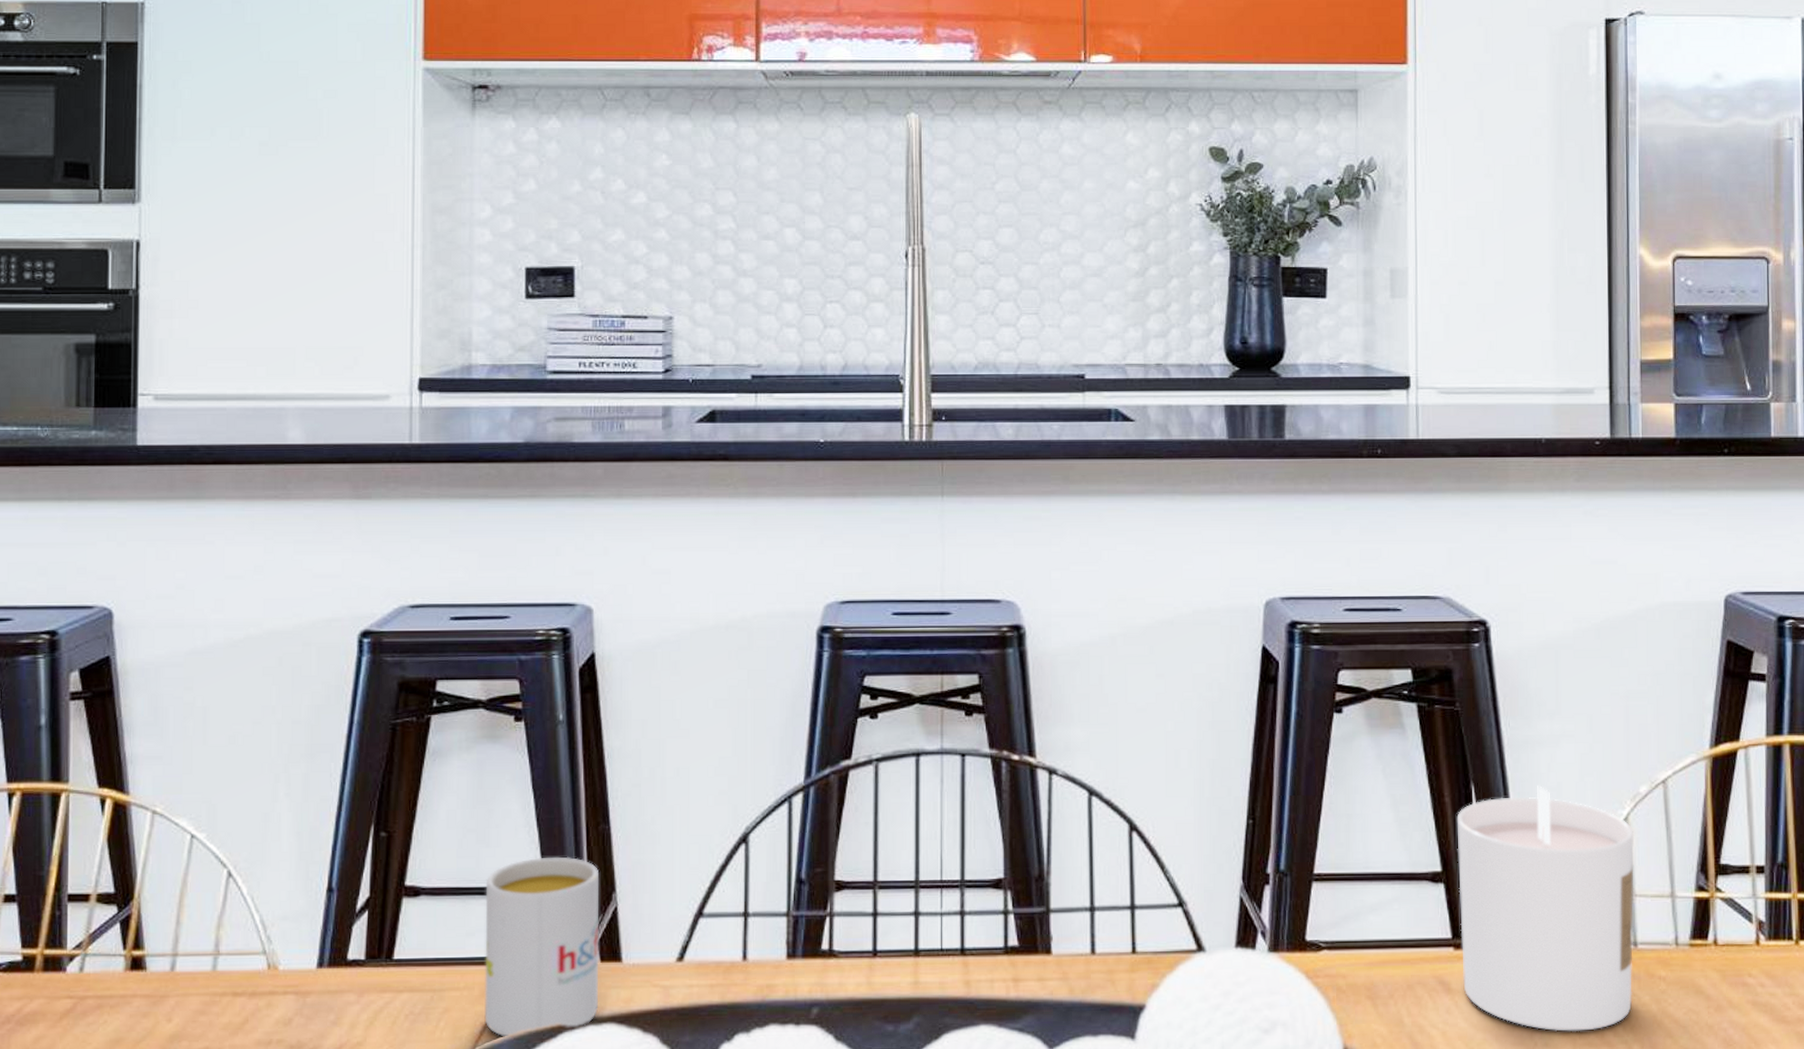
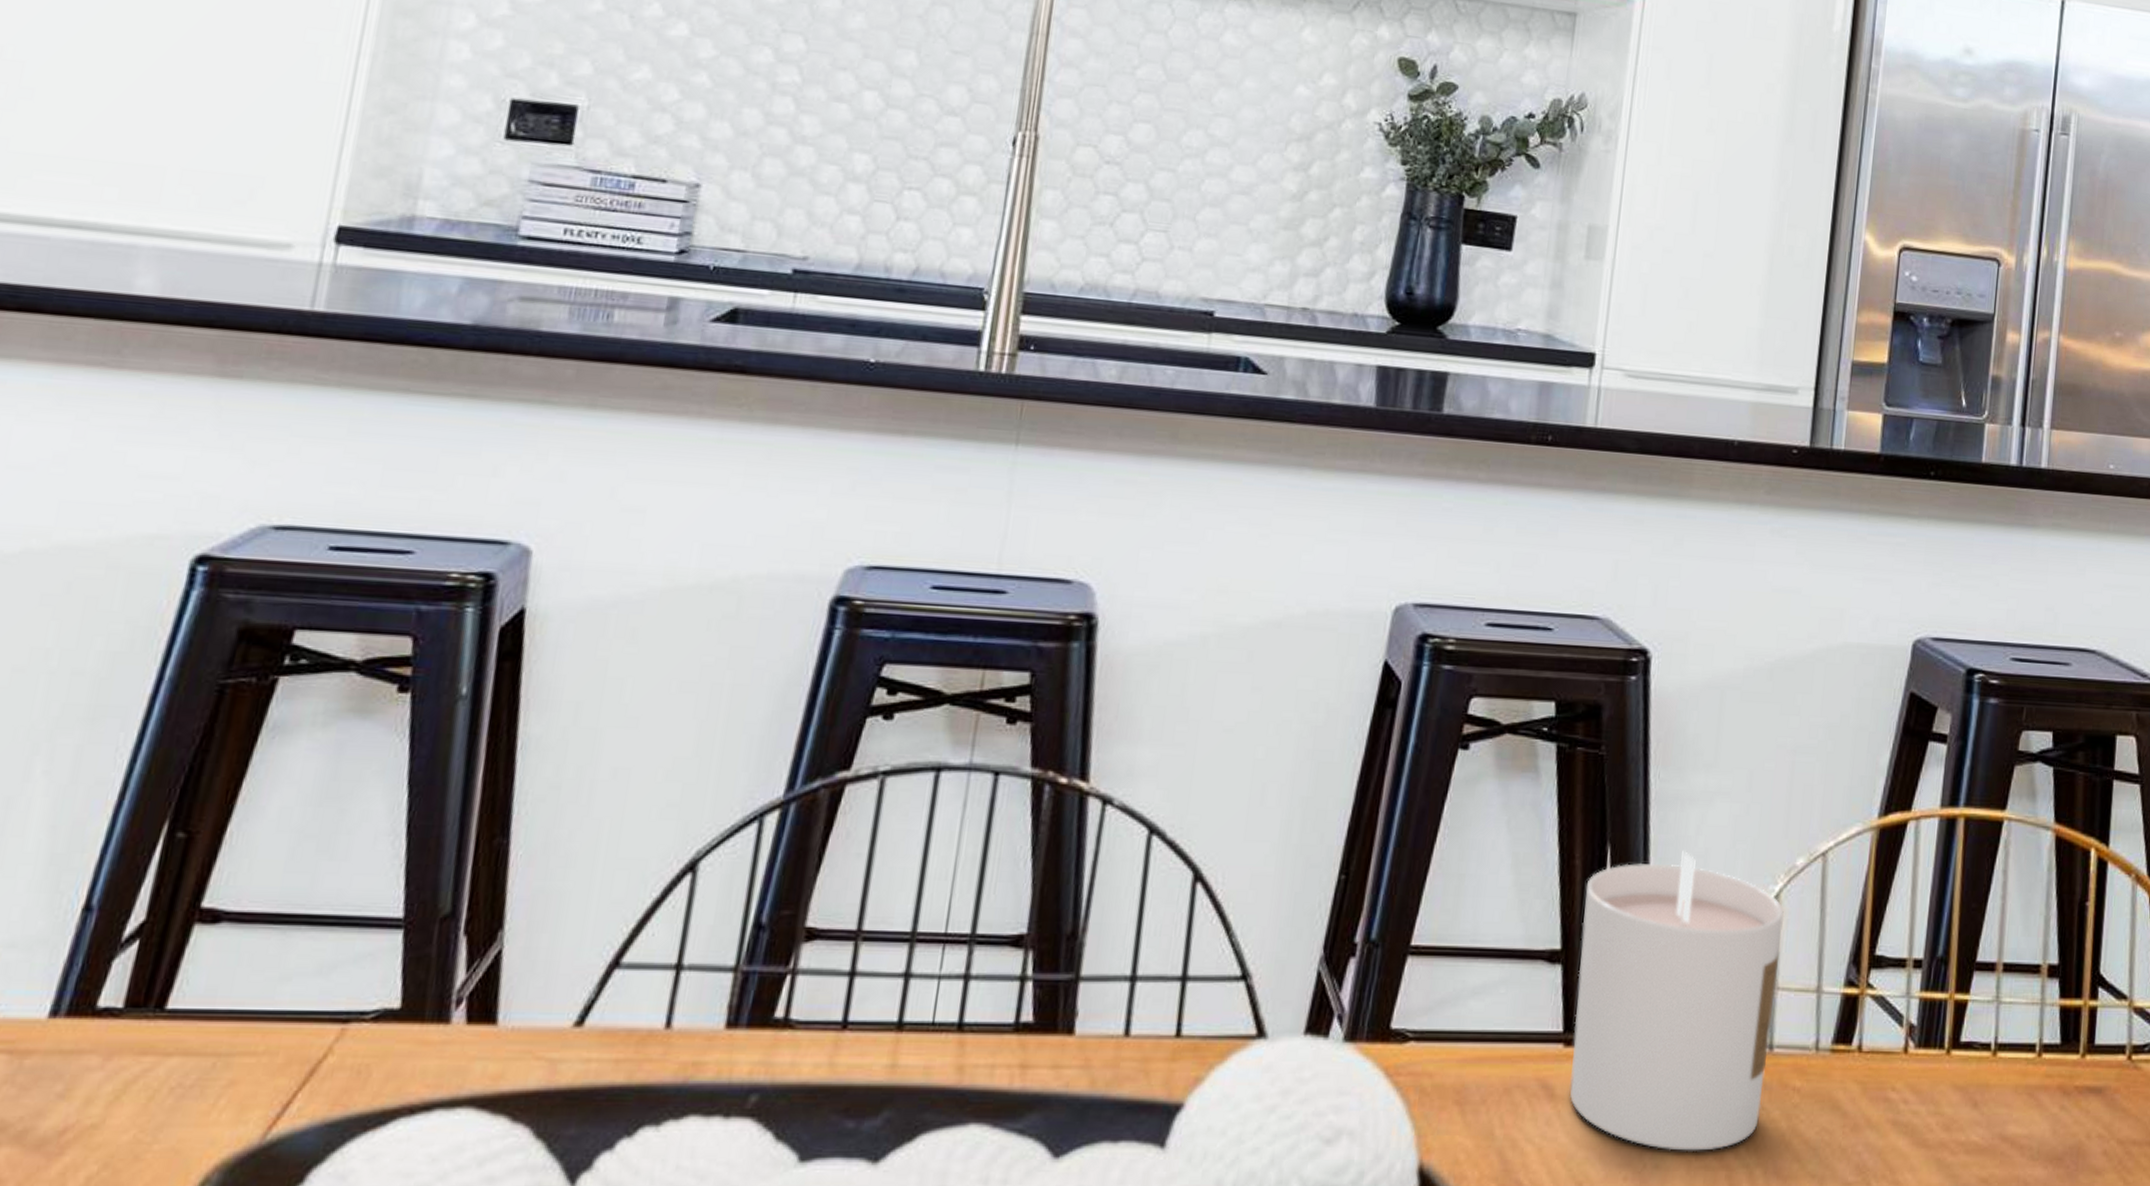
mug: present [484,856,600,1038] -> none [285,877,485,1124]

